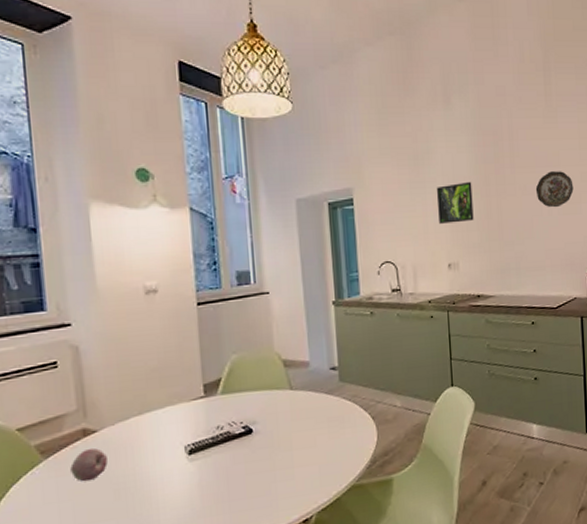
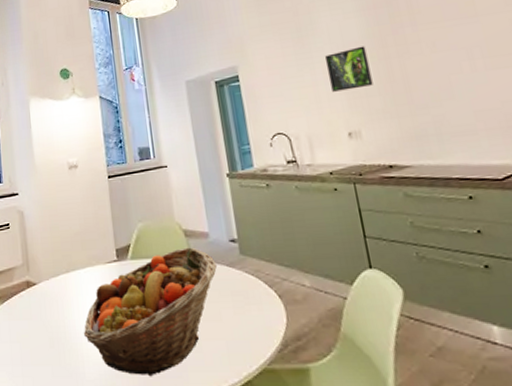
apple: present [70,447,108,482] -> none [18,298,44,327]
fruit basket: none [160,377,316,513] -> present [84,247,218,377]
decorative plate: present [535,171,574,208] -> none [447,21,504,63]

